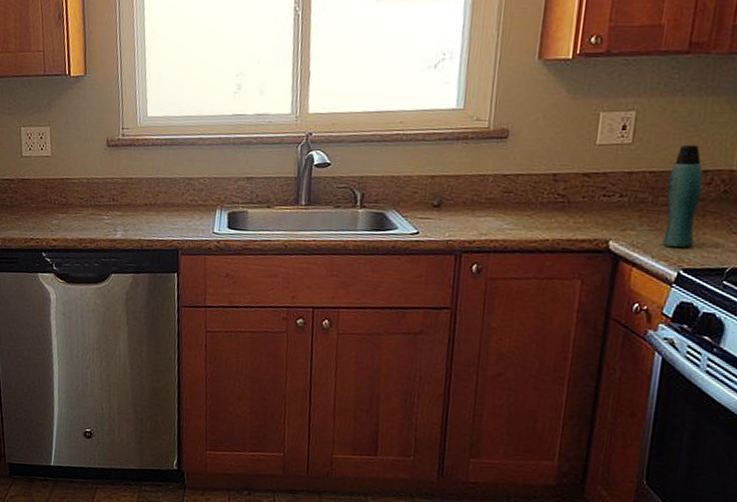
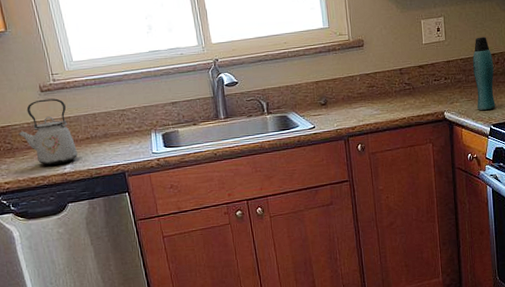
kettle: none [75,154,132,229] -> present [18,98,78,166]

